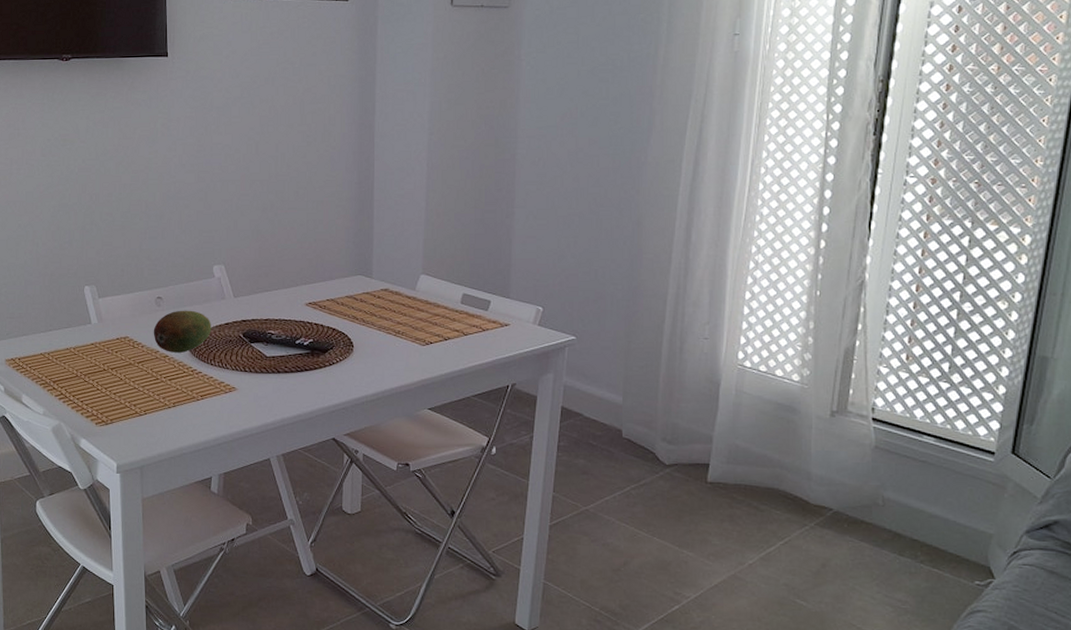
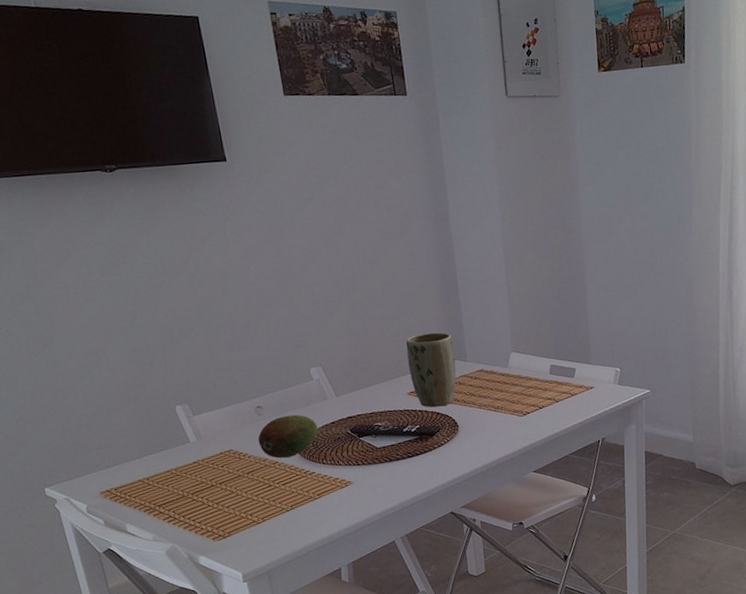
plant pot: none [311,244,360,323] -> present [406,332,457,408]

